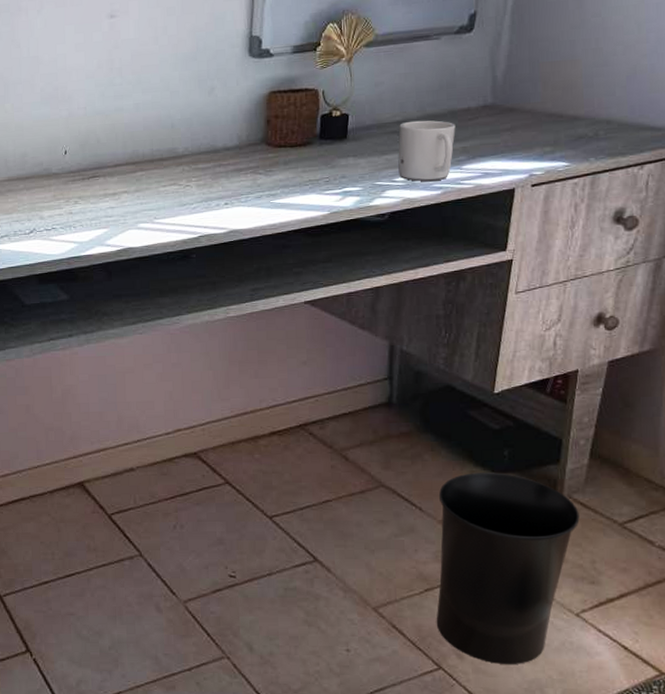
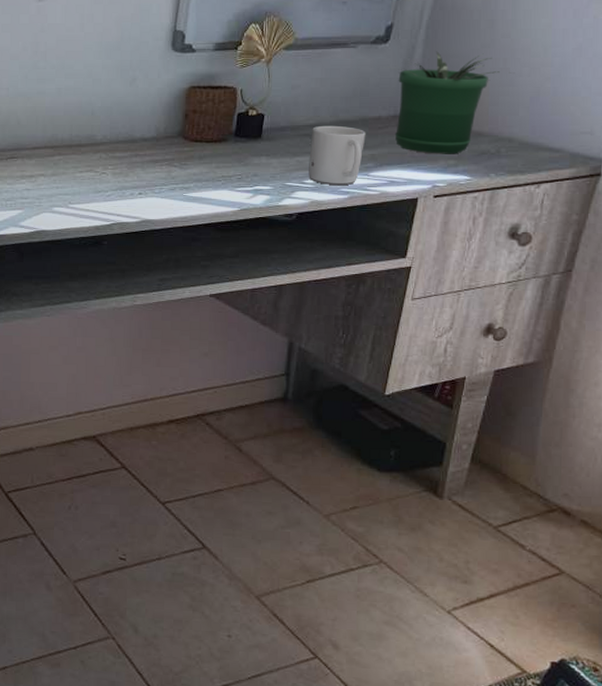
waste bin: present [436,472,580,664] -> none [315,470,457,657]
planter: none [469,34,609,142] -> present [384,51,515,154]

